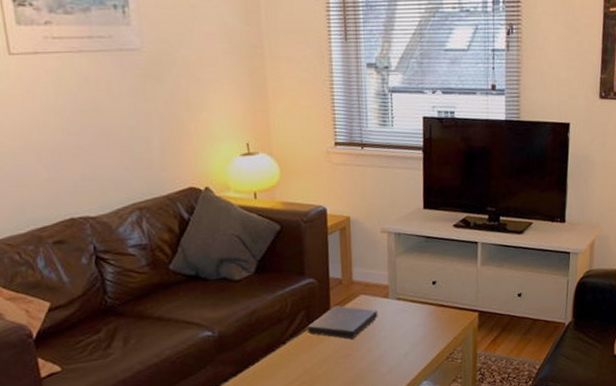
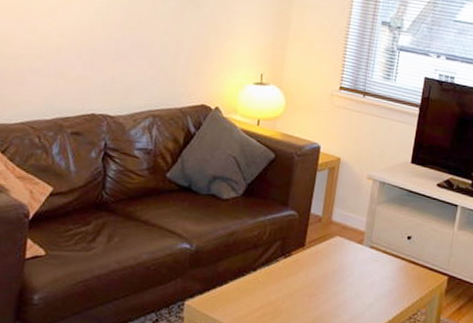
book: present [307,305,378,339] -> none [279,242,350,279]

